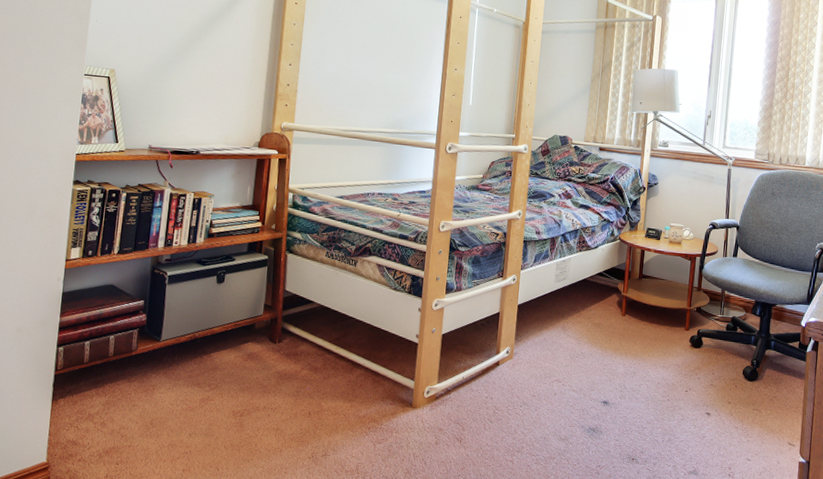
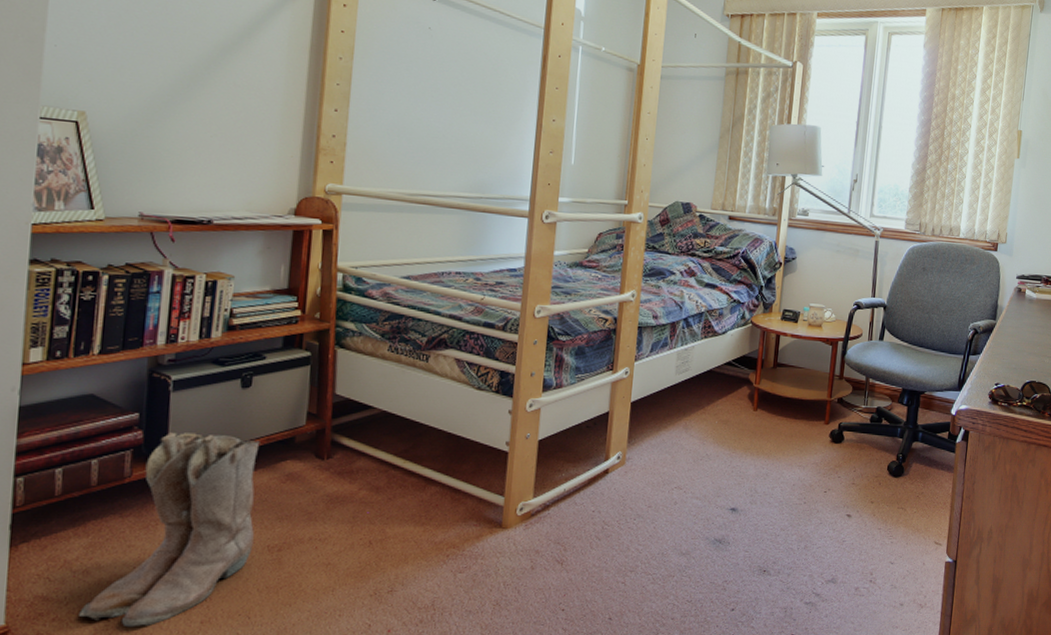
boots: none [97,316,229,471] -> present [79,432,260,628]

